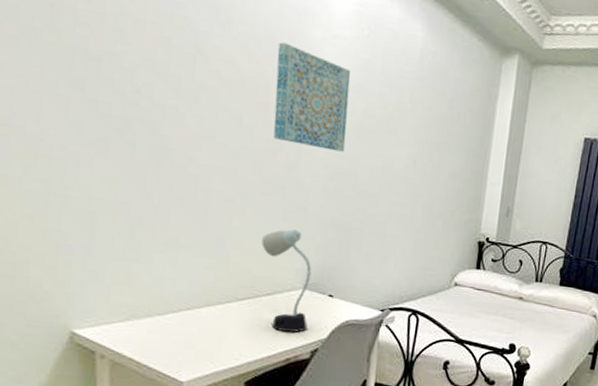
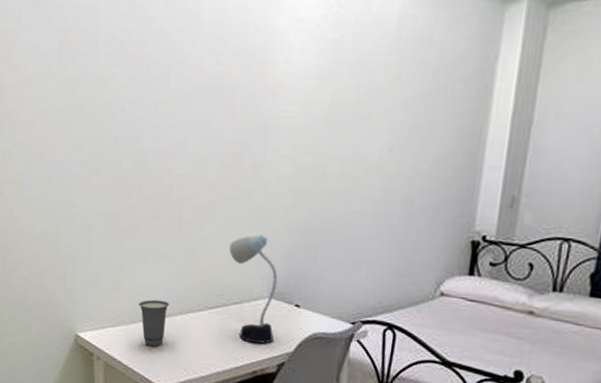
cup: none [156,291,193,341] -> present [139,299,169,347]
wall art: present [273,42,351,152] -> none [240,38,318,147]

